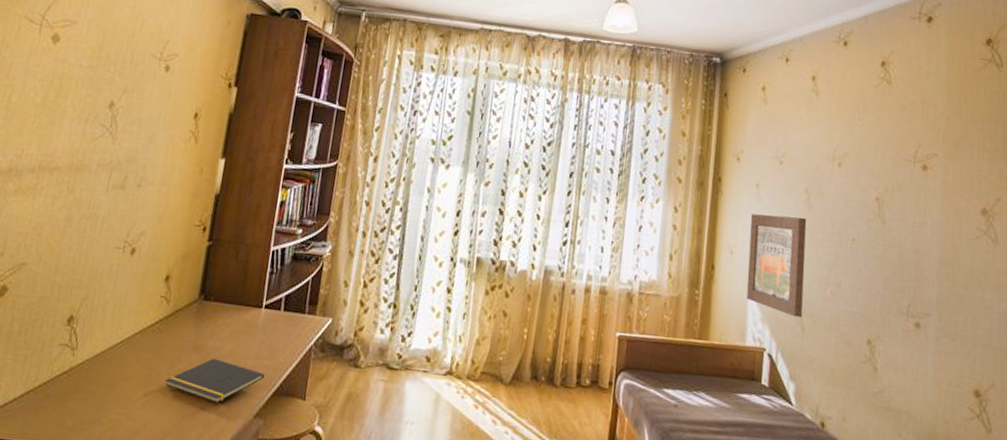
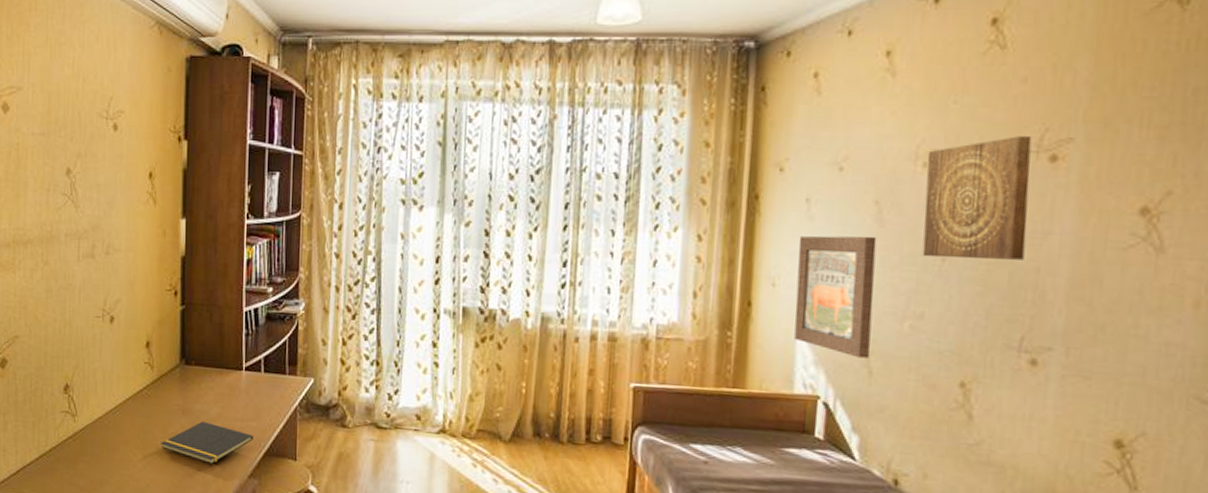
wall art: none [839,149,910,243] -> present [922,136,1032,260]

